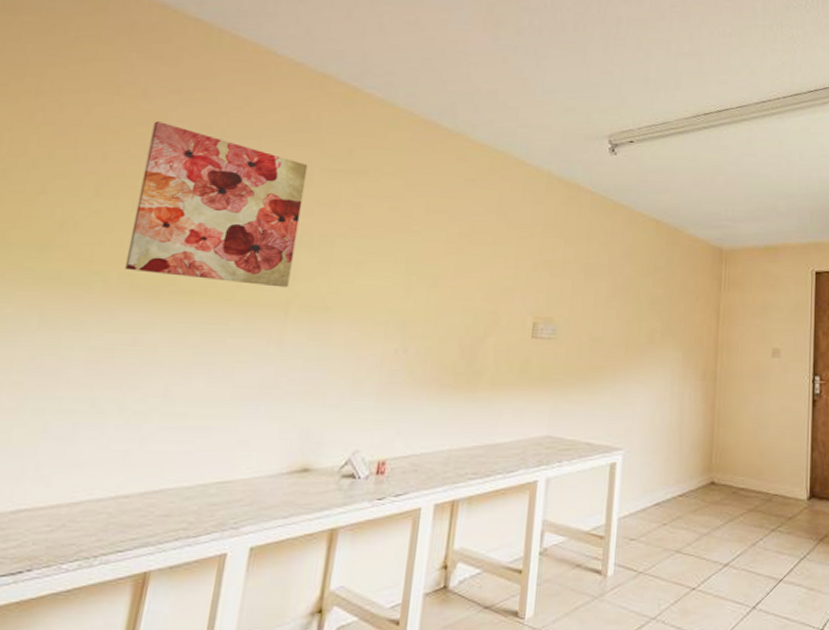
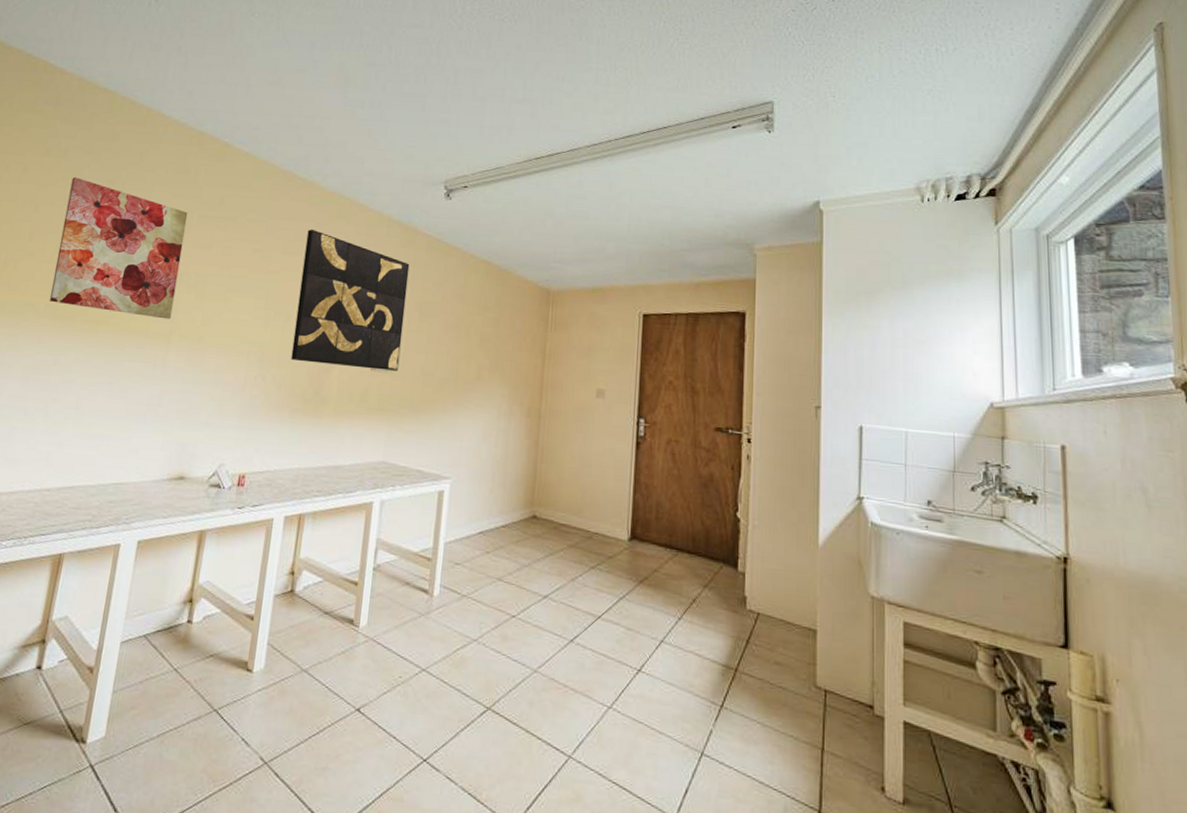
wall art: none [438,184,573,338] -> present [291,228,410,371]

